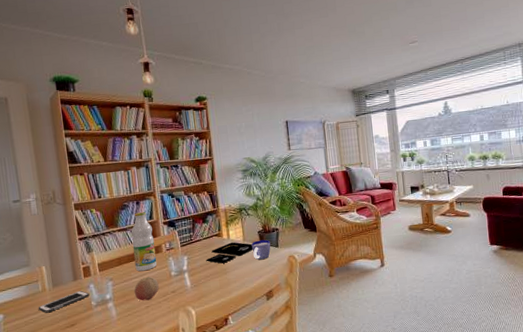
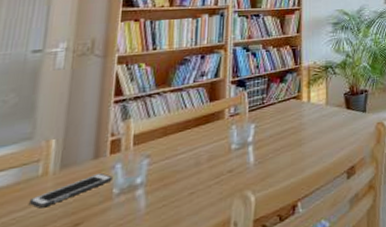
bottle: present [131,212,157,272] -> none [184,68,217,145]
fruit: present [134,277,159,301] -> none [176,151,213,186]
award: present [206,242,253,264] -> none [278,106,336,133]
cup: present [251,239,271,260] -> none [335,103,358,128]

